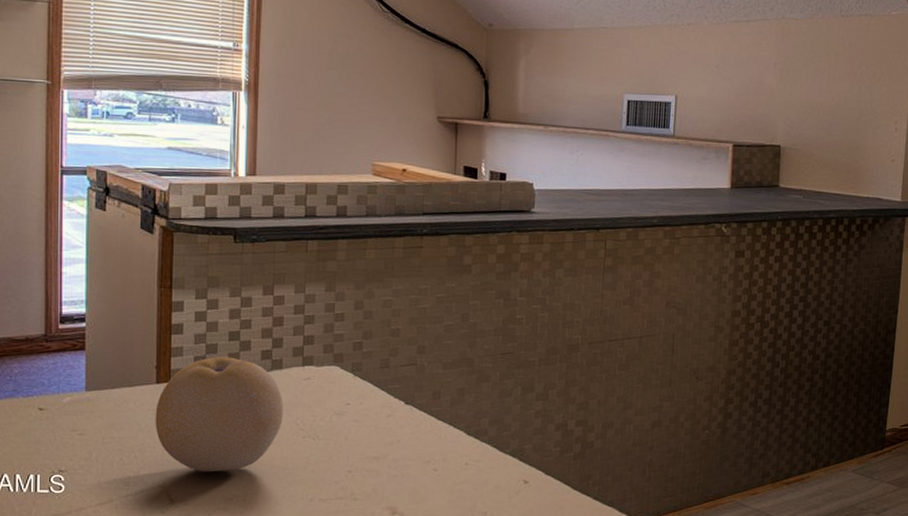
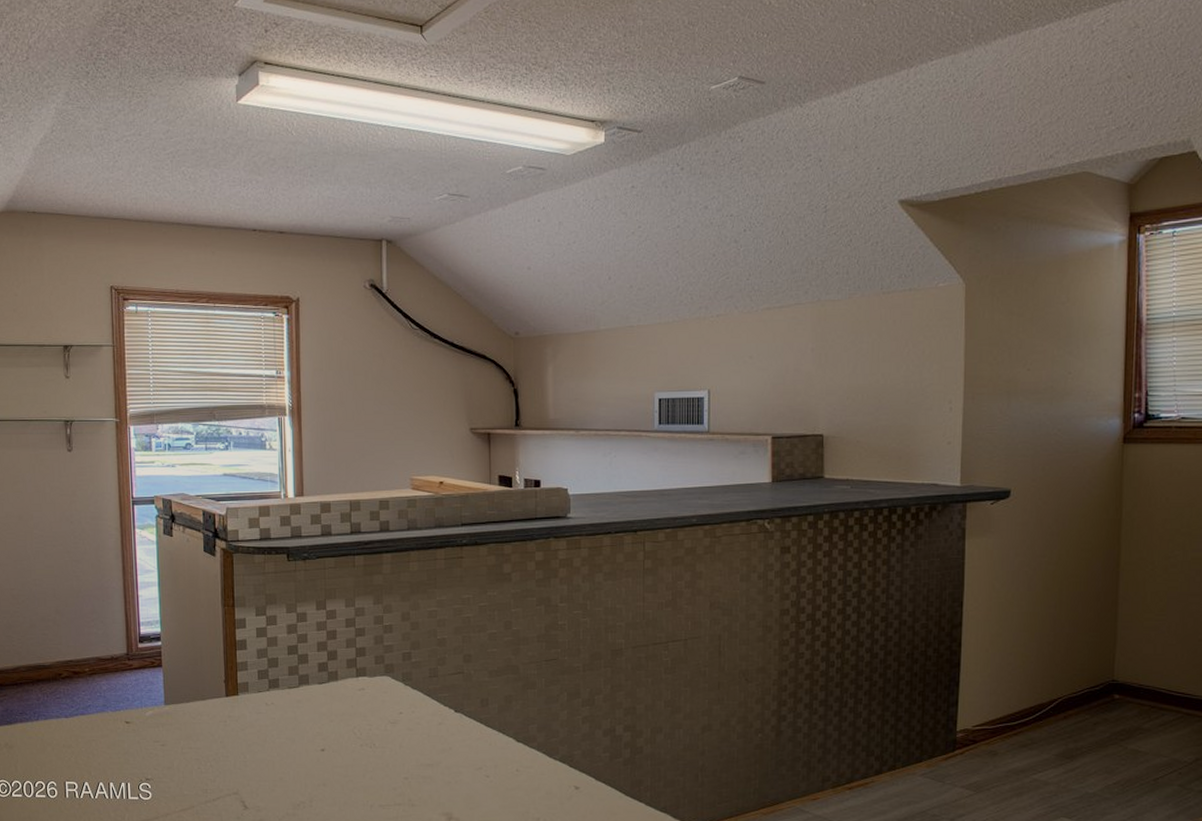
fruit: present [155,356,284,472] -> none [226,670,341,780]

